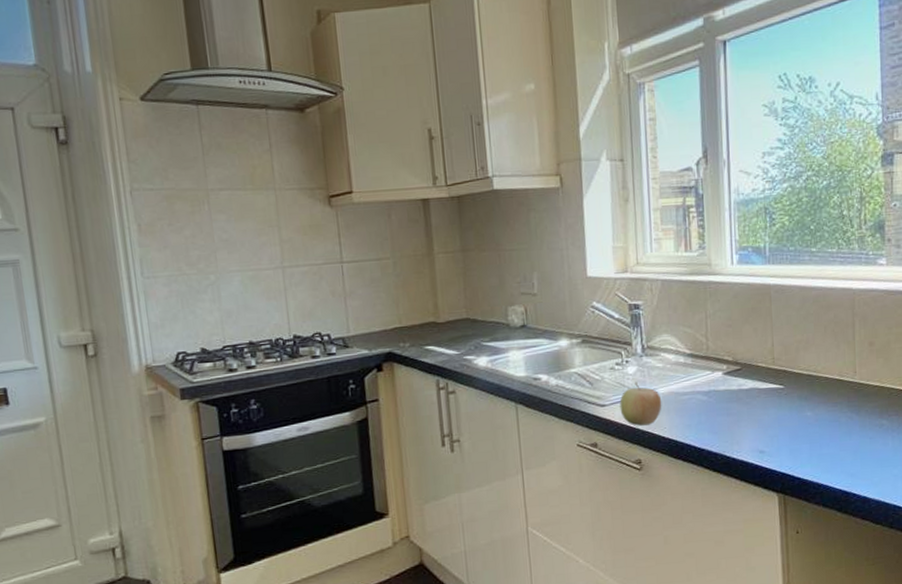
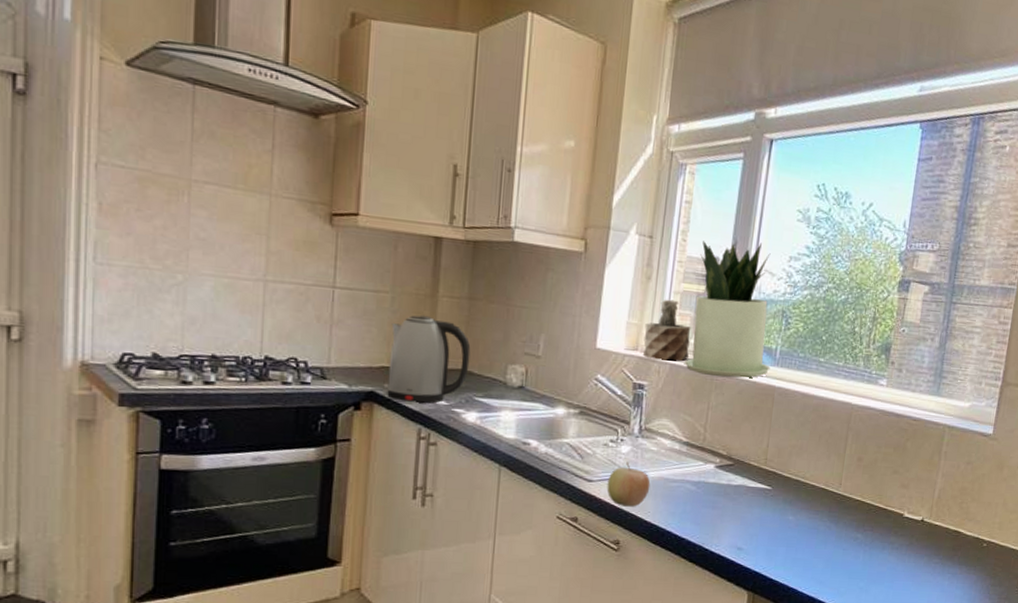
kettle: none [397,273,473,357] -> present [387,315,471,403]
succulent plant: none [630,217,679,278] -> present [643,299,691,361]
planter: none [673,144,762,285] -> present [684,241,771,378]

